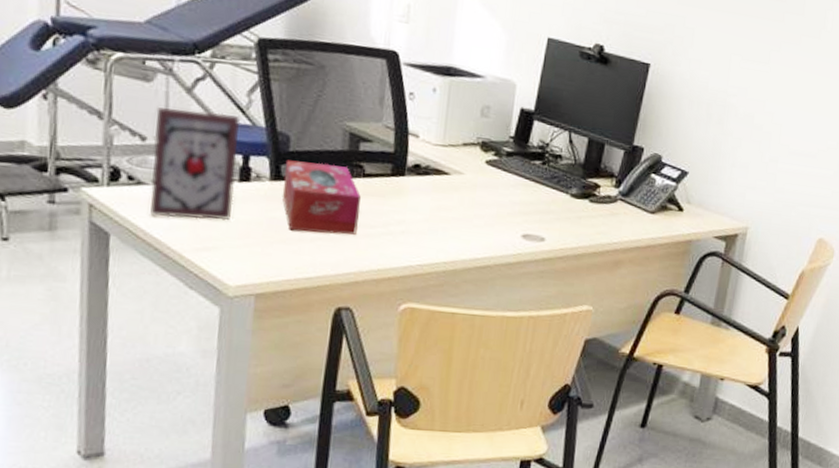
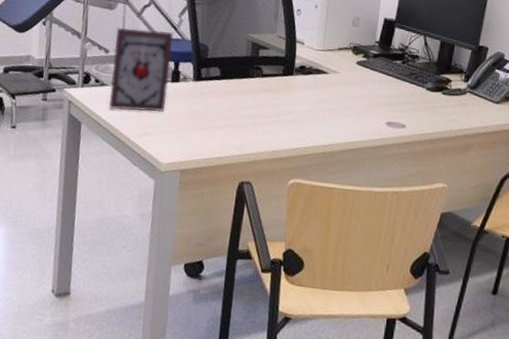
tissue box: present [282,160,361,235] -> none [201,65,260,123]

